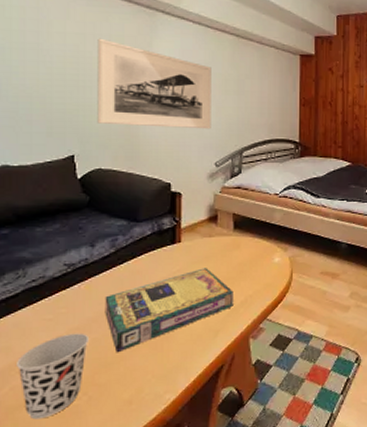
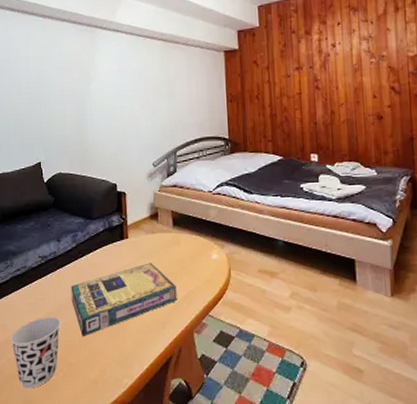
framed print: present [97,38,211,129] -> none [52,58,147,134]

